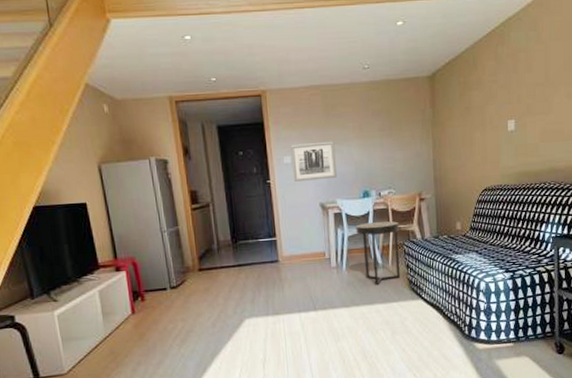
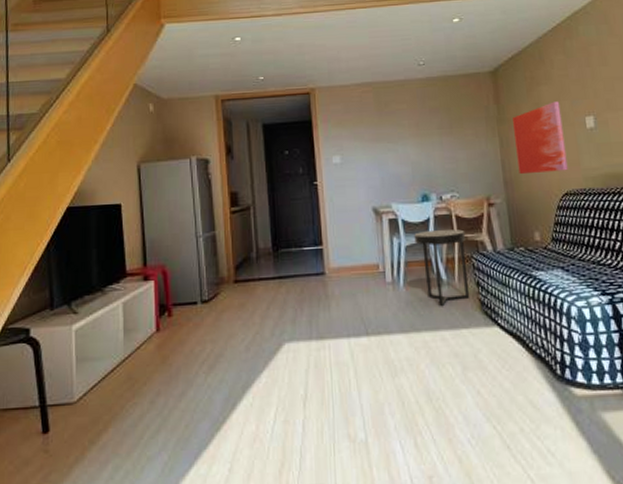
wall art: present [291,141,337,182] -> none [340,139,391,183]
wall art: none [446,106,489,173] -> present [513,101,568,175]

